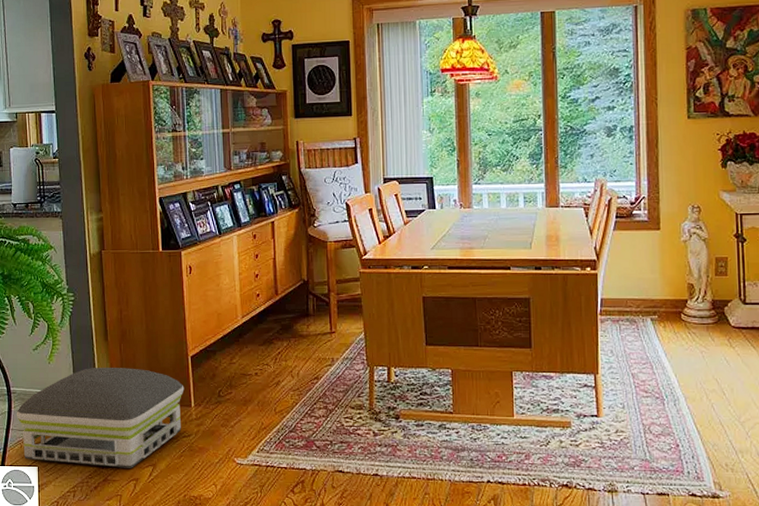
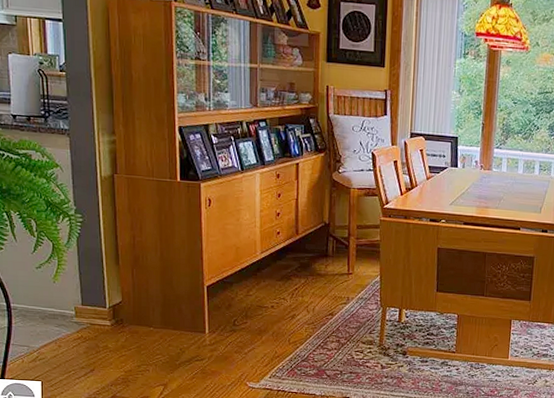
air purifier: present [16,368,184,468] -> none [17,290,199,387]

